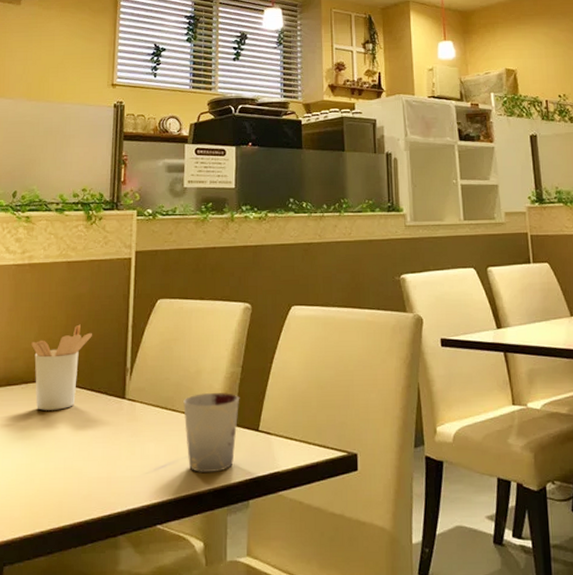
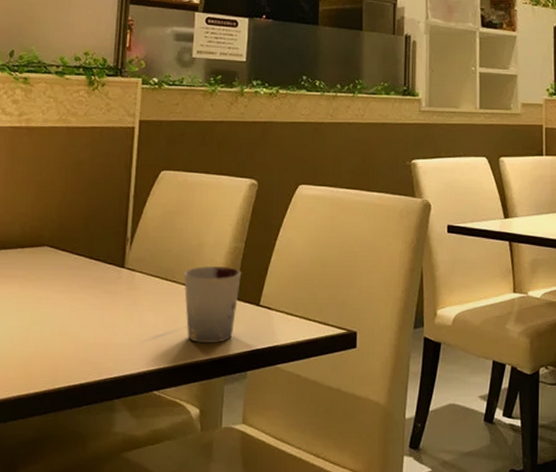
utensil holder: present [31,324,93,410] -> none [28,191,93,276]

